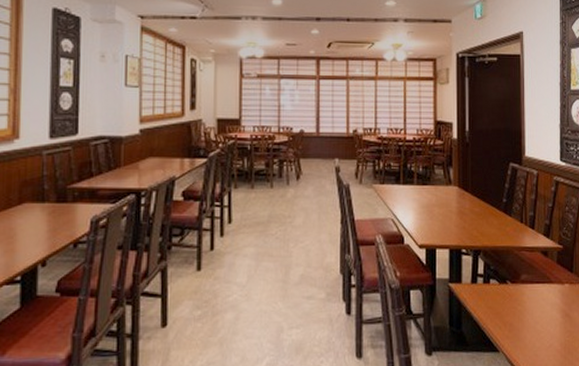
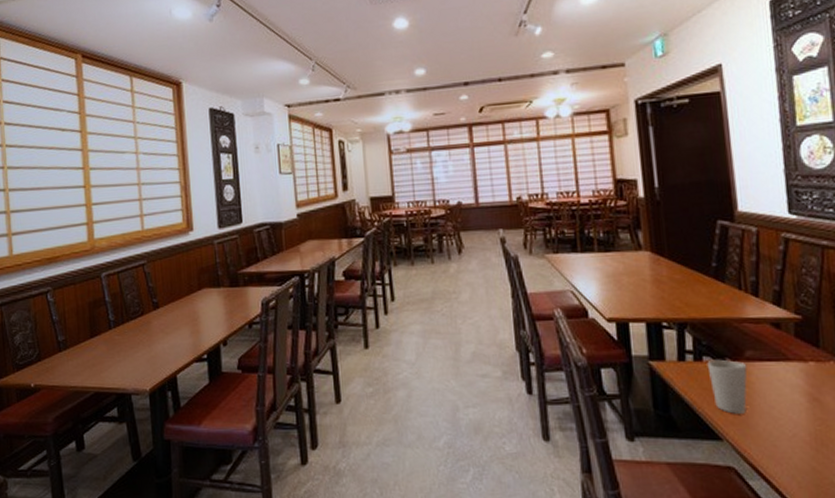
cup: none [493,282,522,329] -> present [707,359,748,414]

